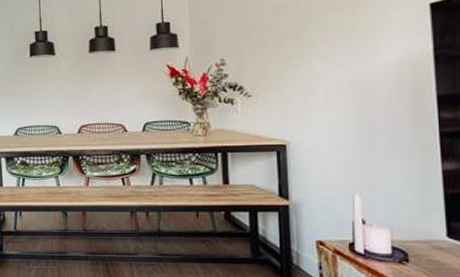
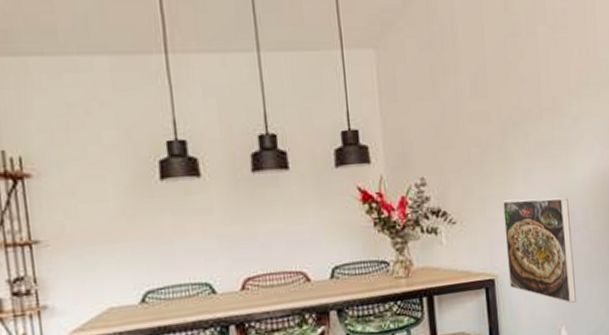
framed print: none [298,79,374,174] -> present [503,197,577,303]

